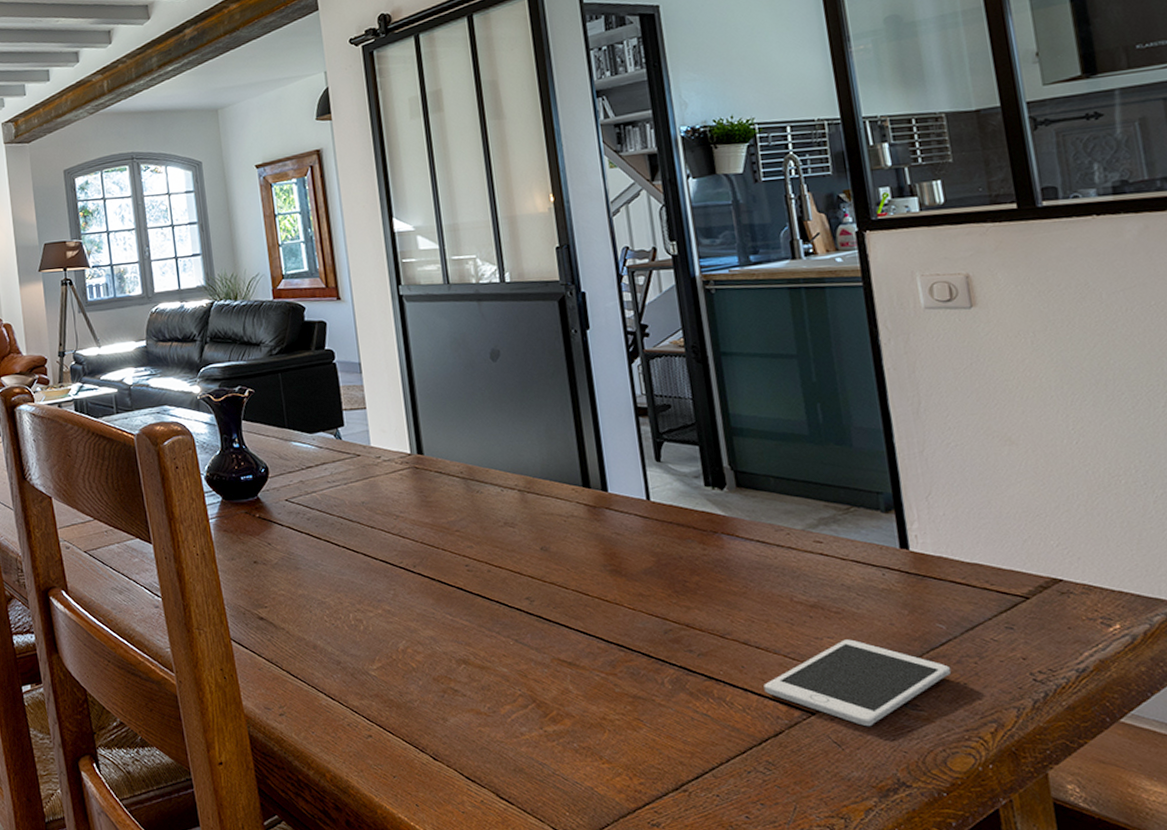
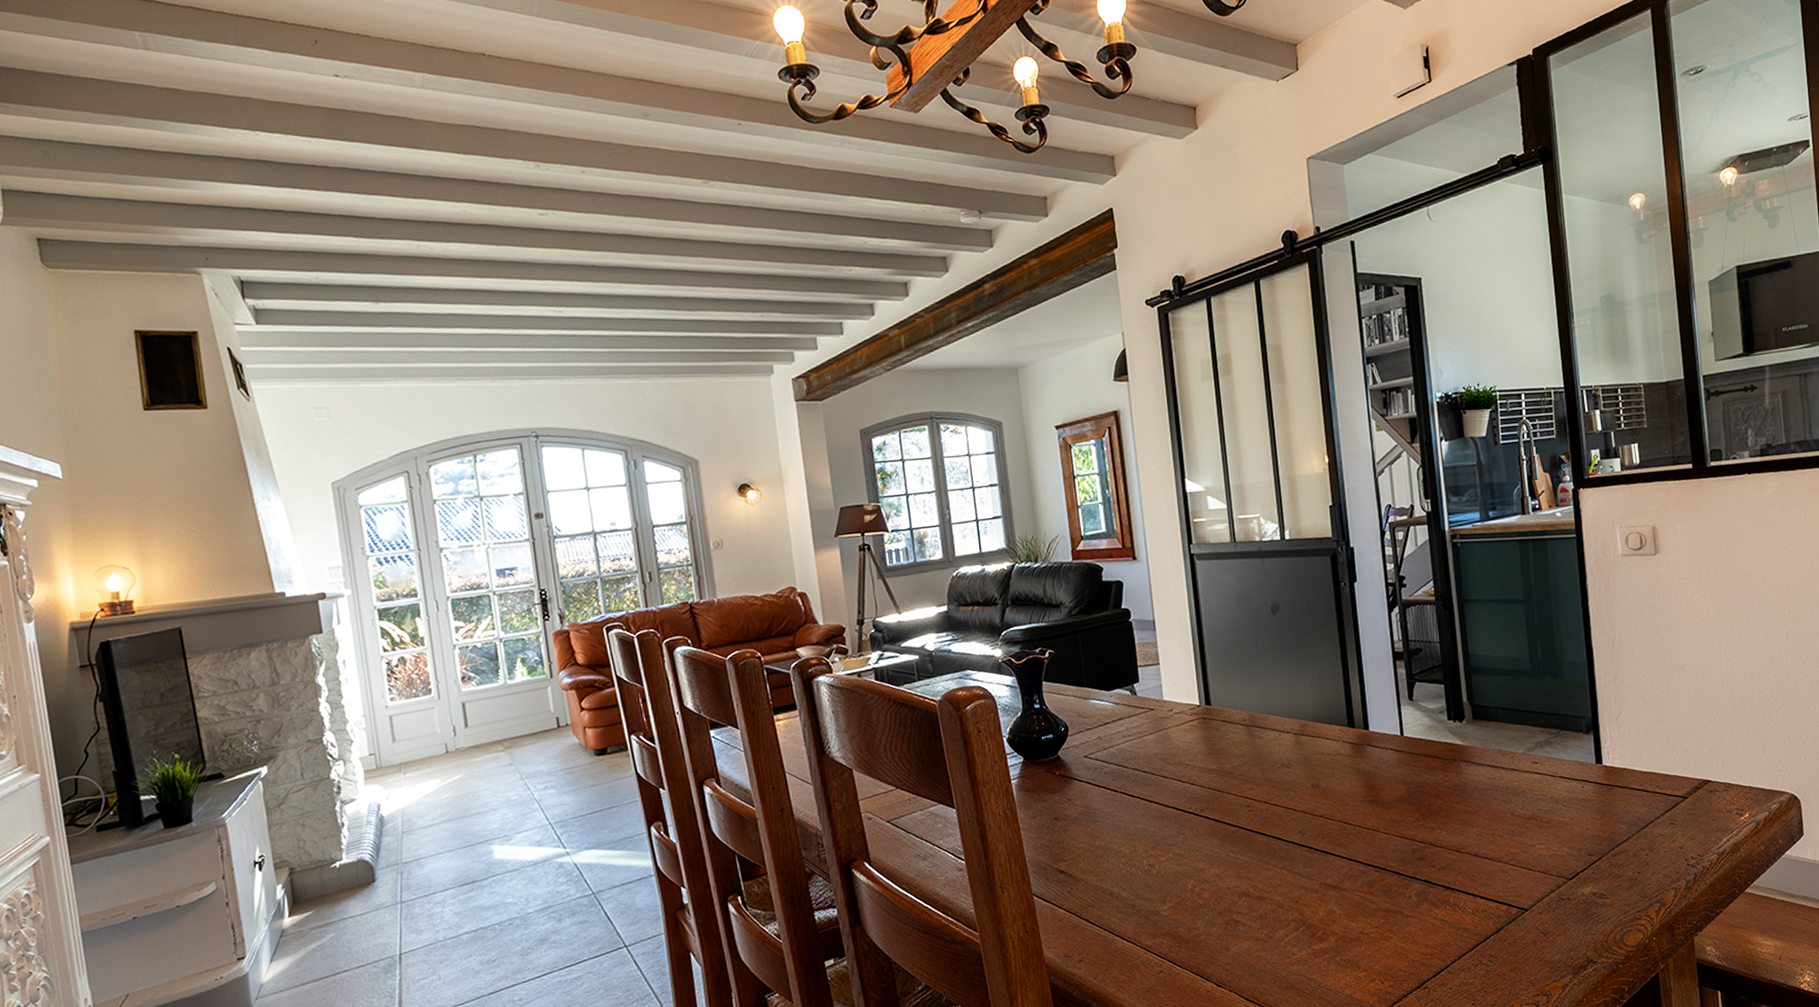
cell phone: present [763,639,952,727] -> none [1489,844,1629,917]

